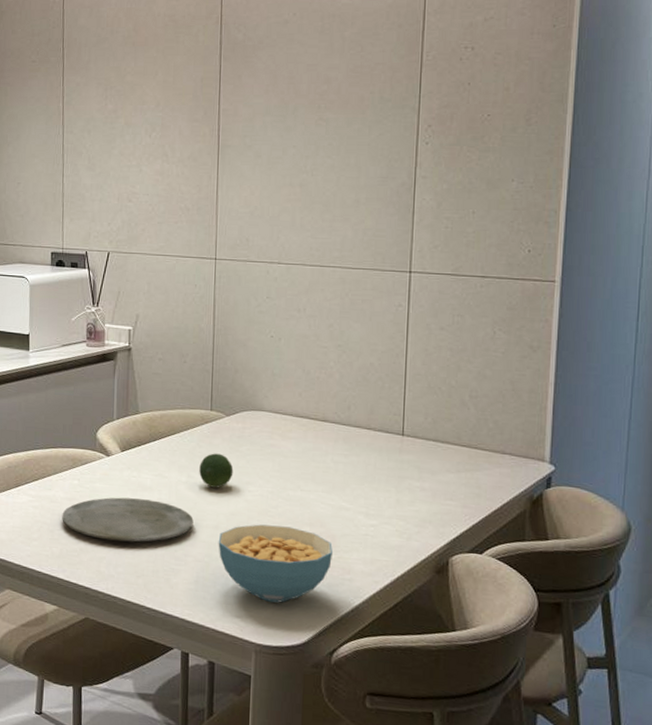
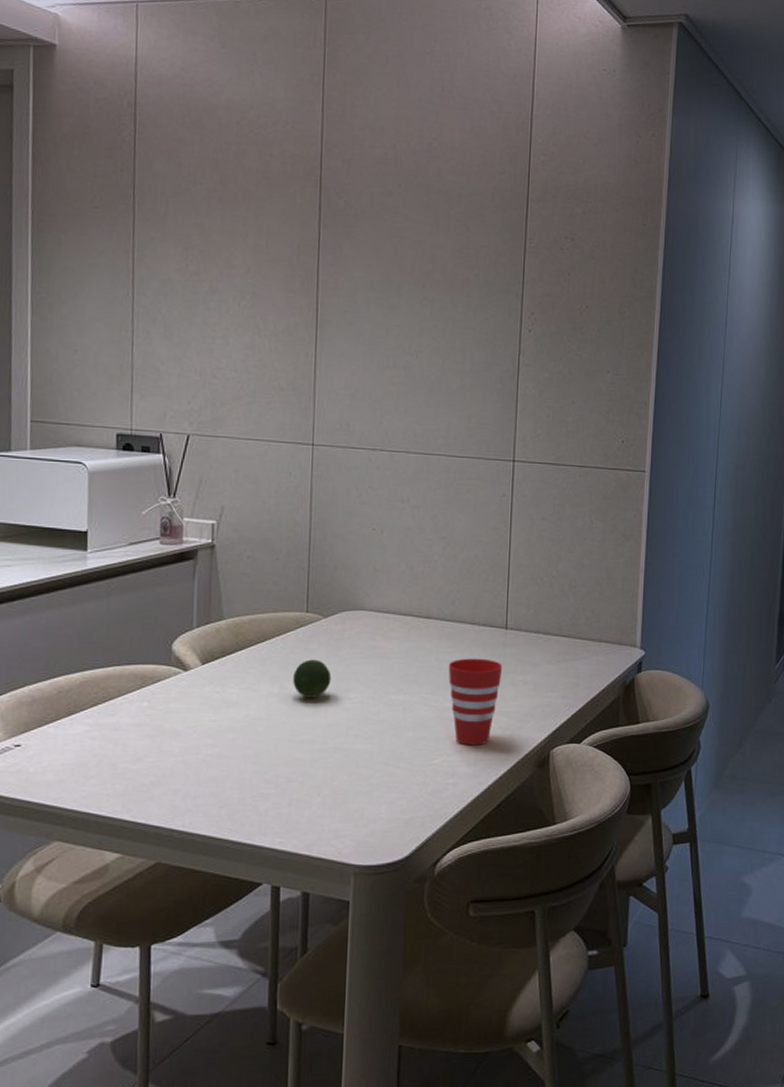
plate: present [62,497,194,542] -> none [127,717,286,768]
cereal bowl: present [218,524,333,603] -> none [314,734,436,818]
cup: none [344,461,399,546] -> present [448,658,503,746]

